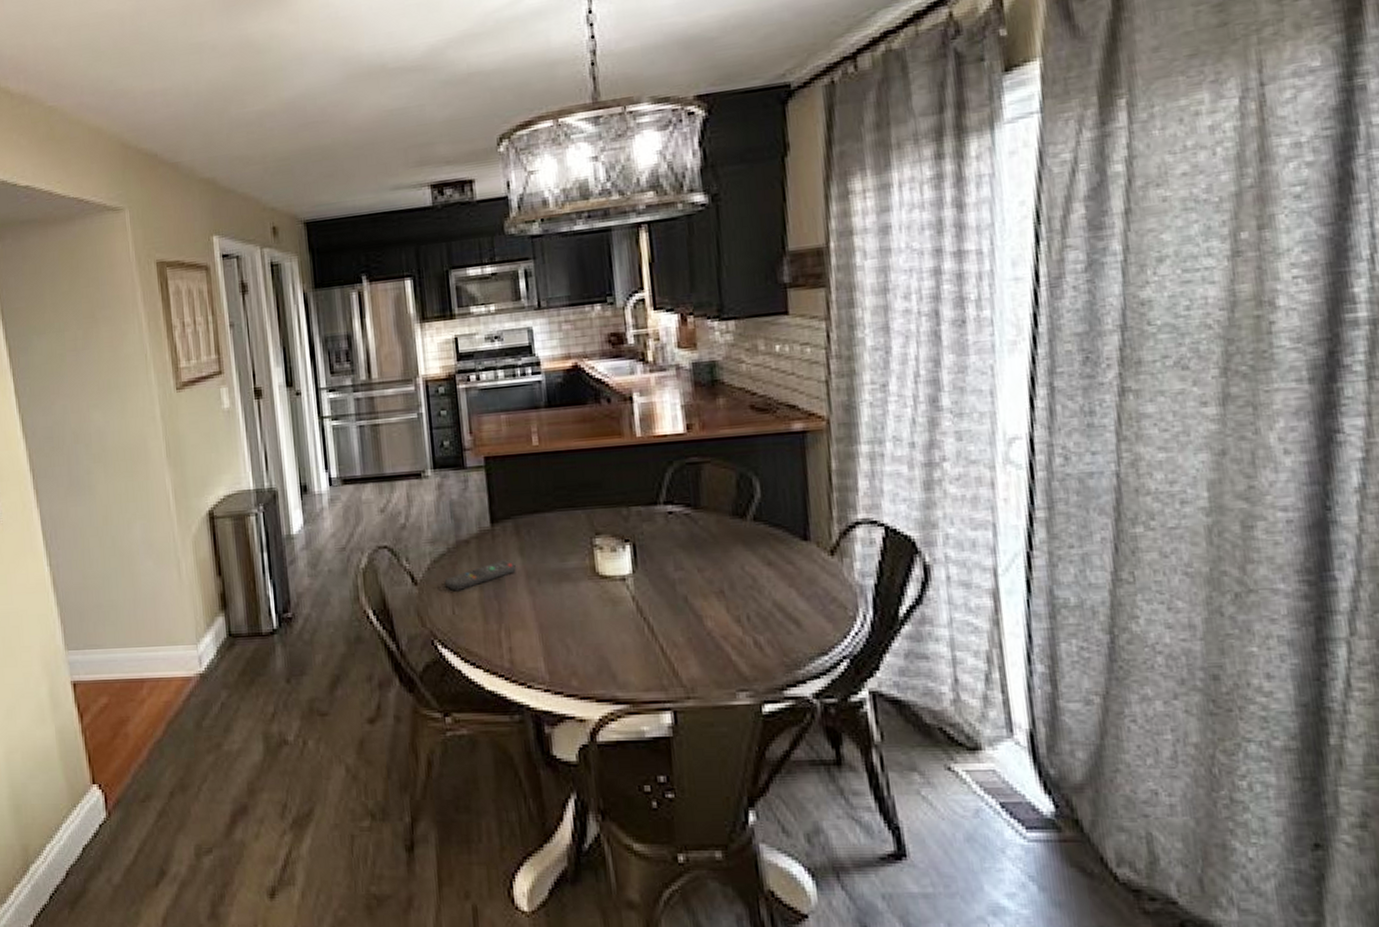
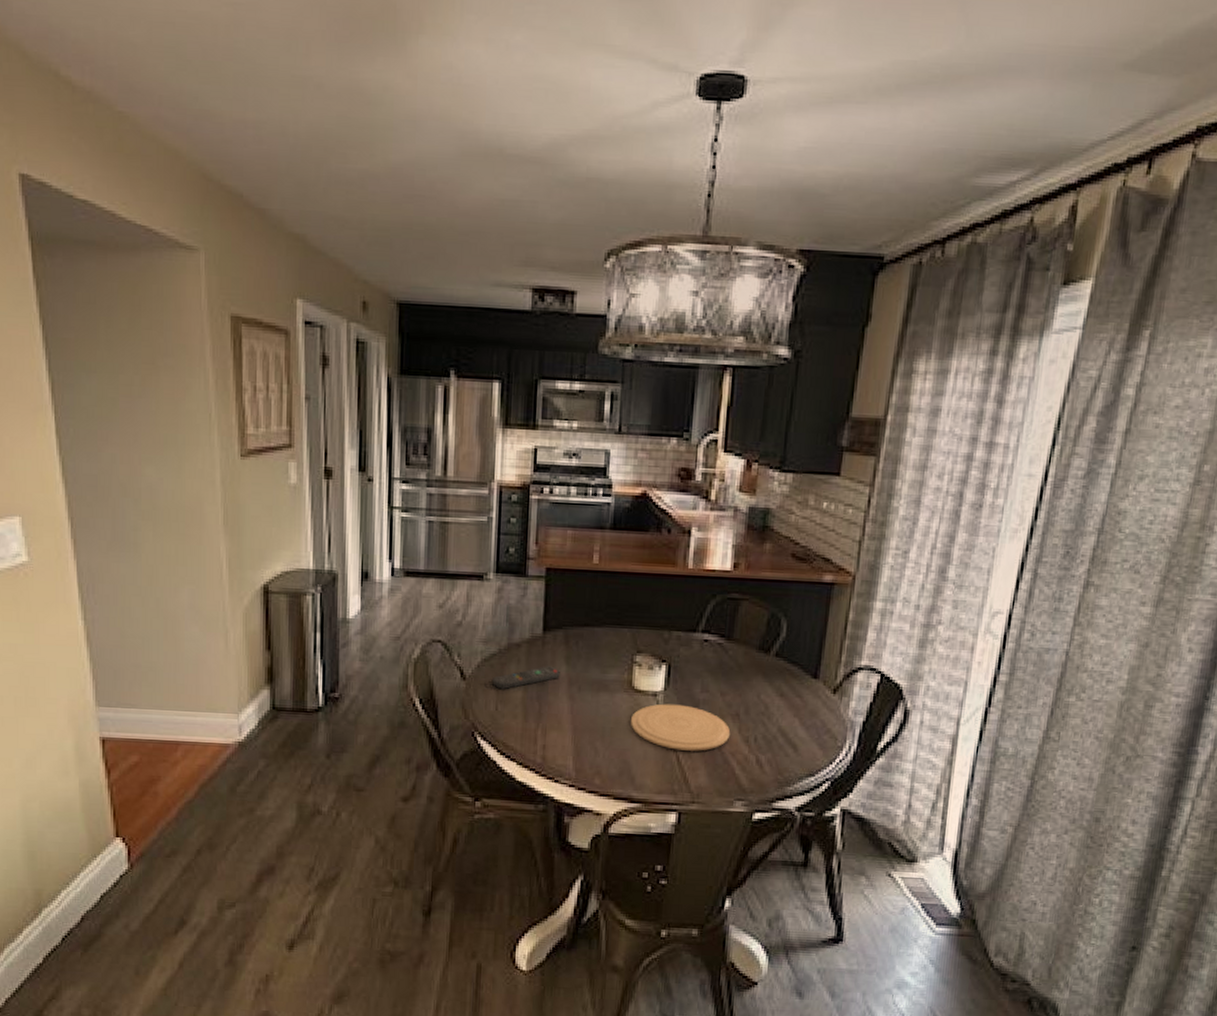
plate: none [601,587,718,639] -> present [631,704,731,751]

